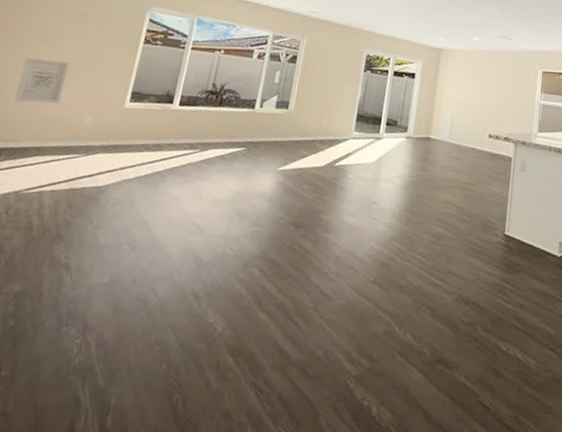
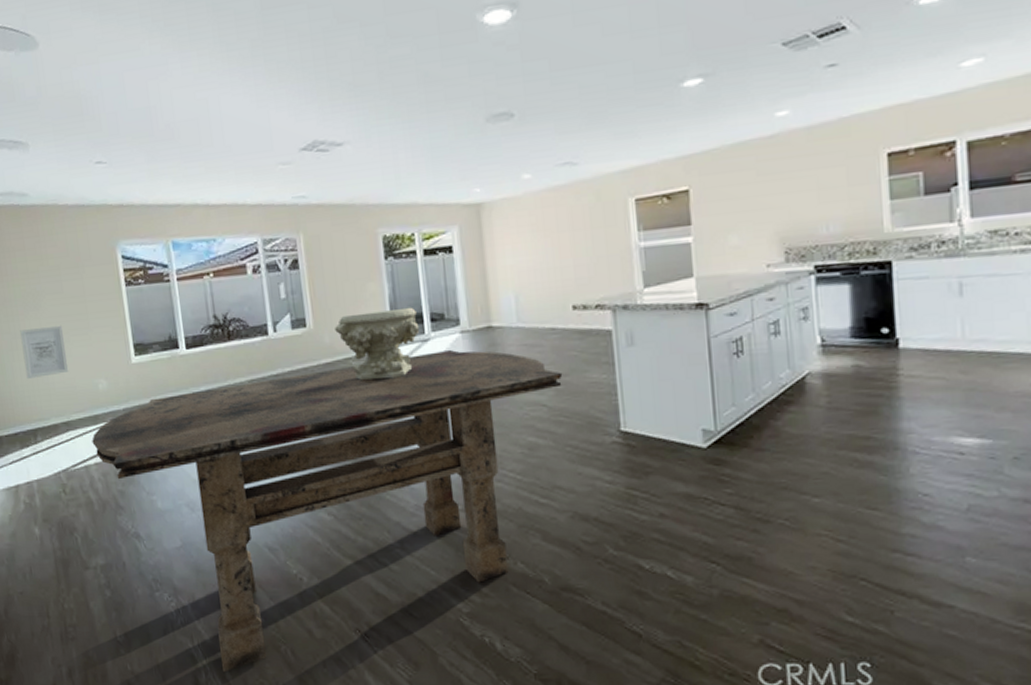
dining table: none [56,141,473,420] -> present [92,349,563,673]
decorative bowl: none [310,107,377,164] -> present [335,307,420,380]

